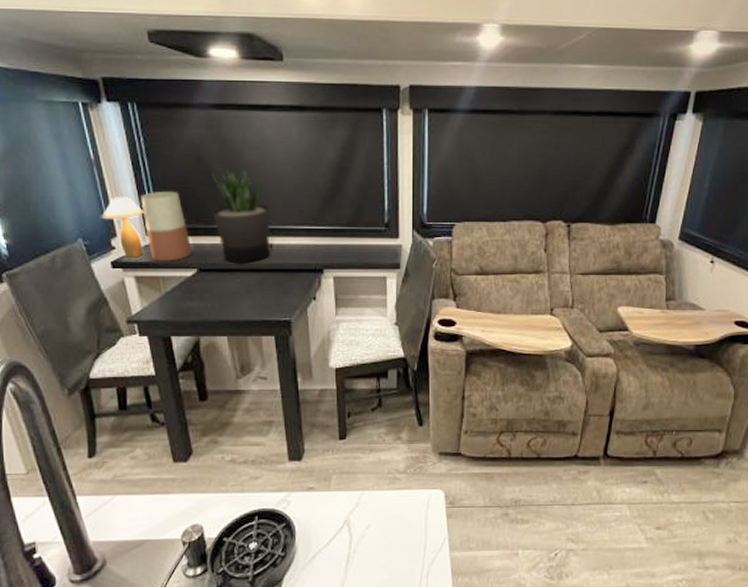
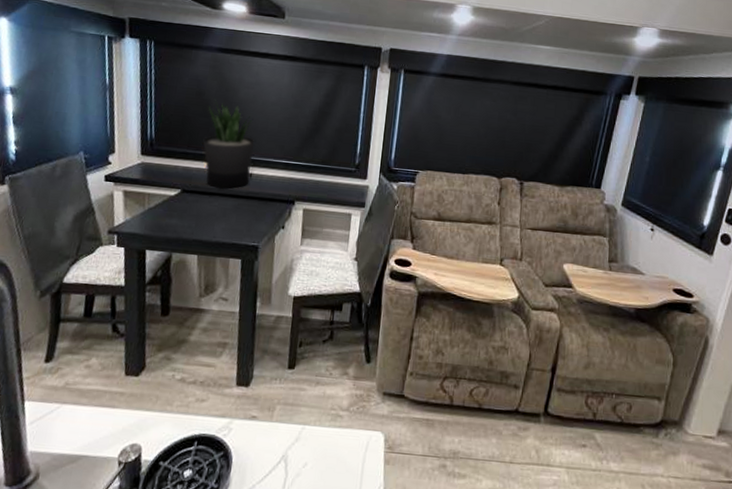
table lamp: present [101,194,145,259] -> none [104,116,144,175]
vase: present [140,192,192,262] -> none [141,117,180,181]

